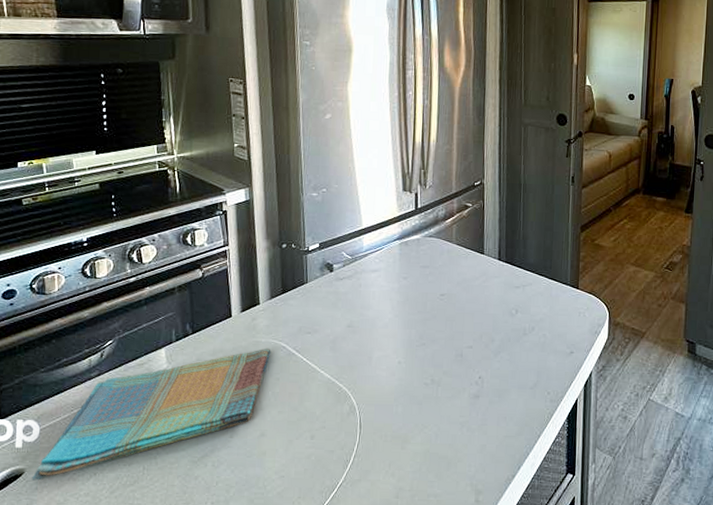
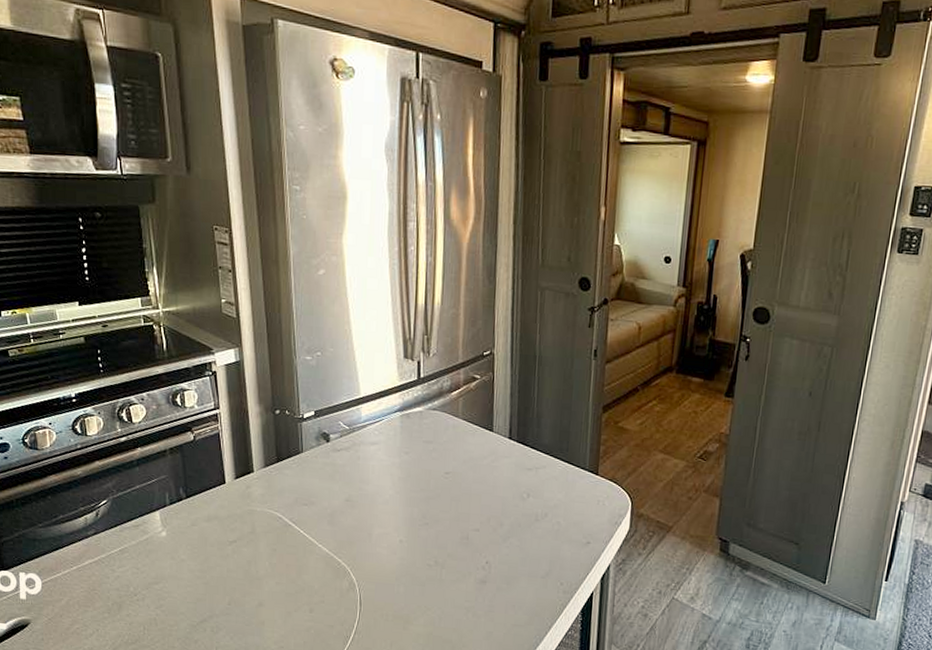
dish towel: present [32,348,271,481] -> none [37,517,267,632]

